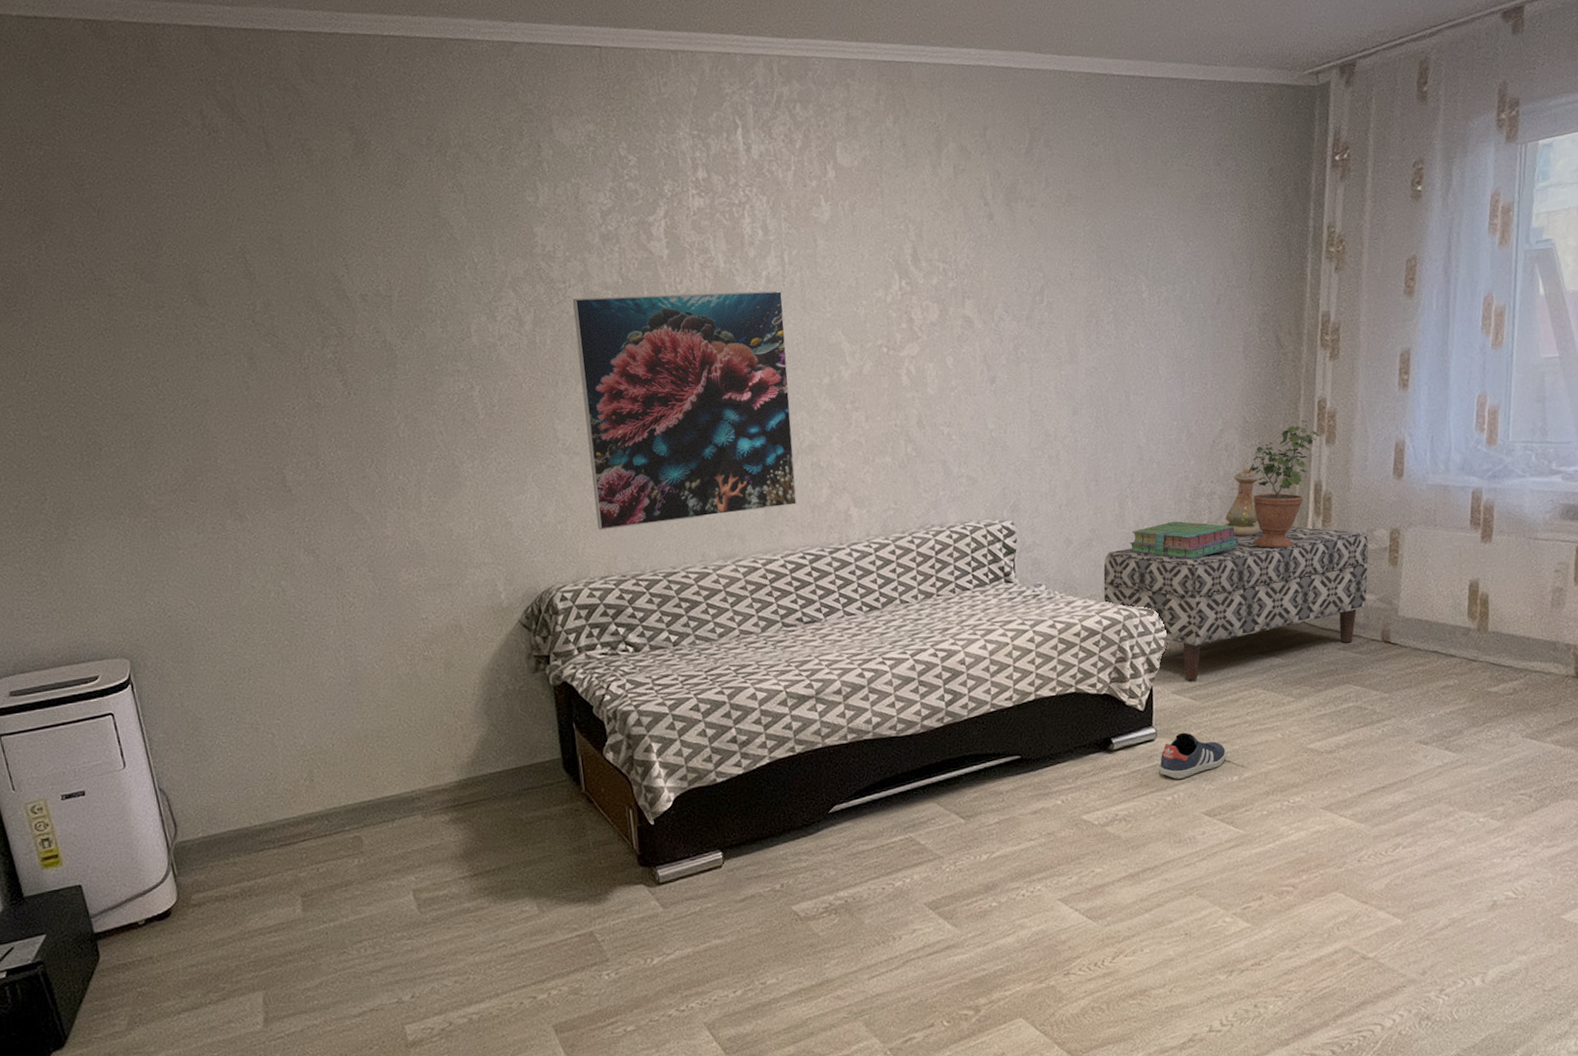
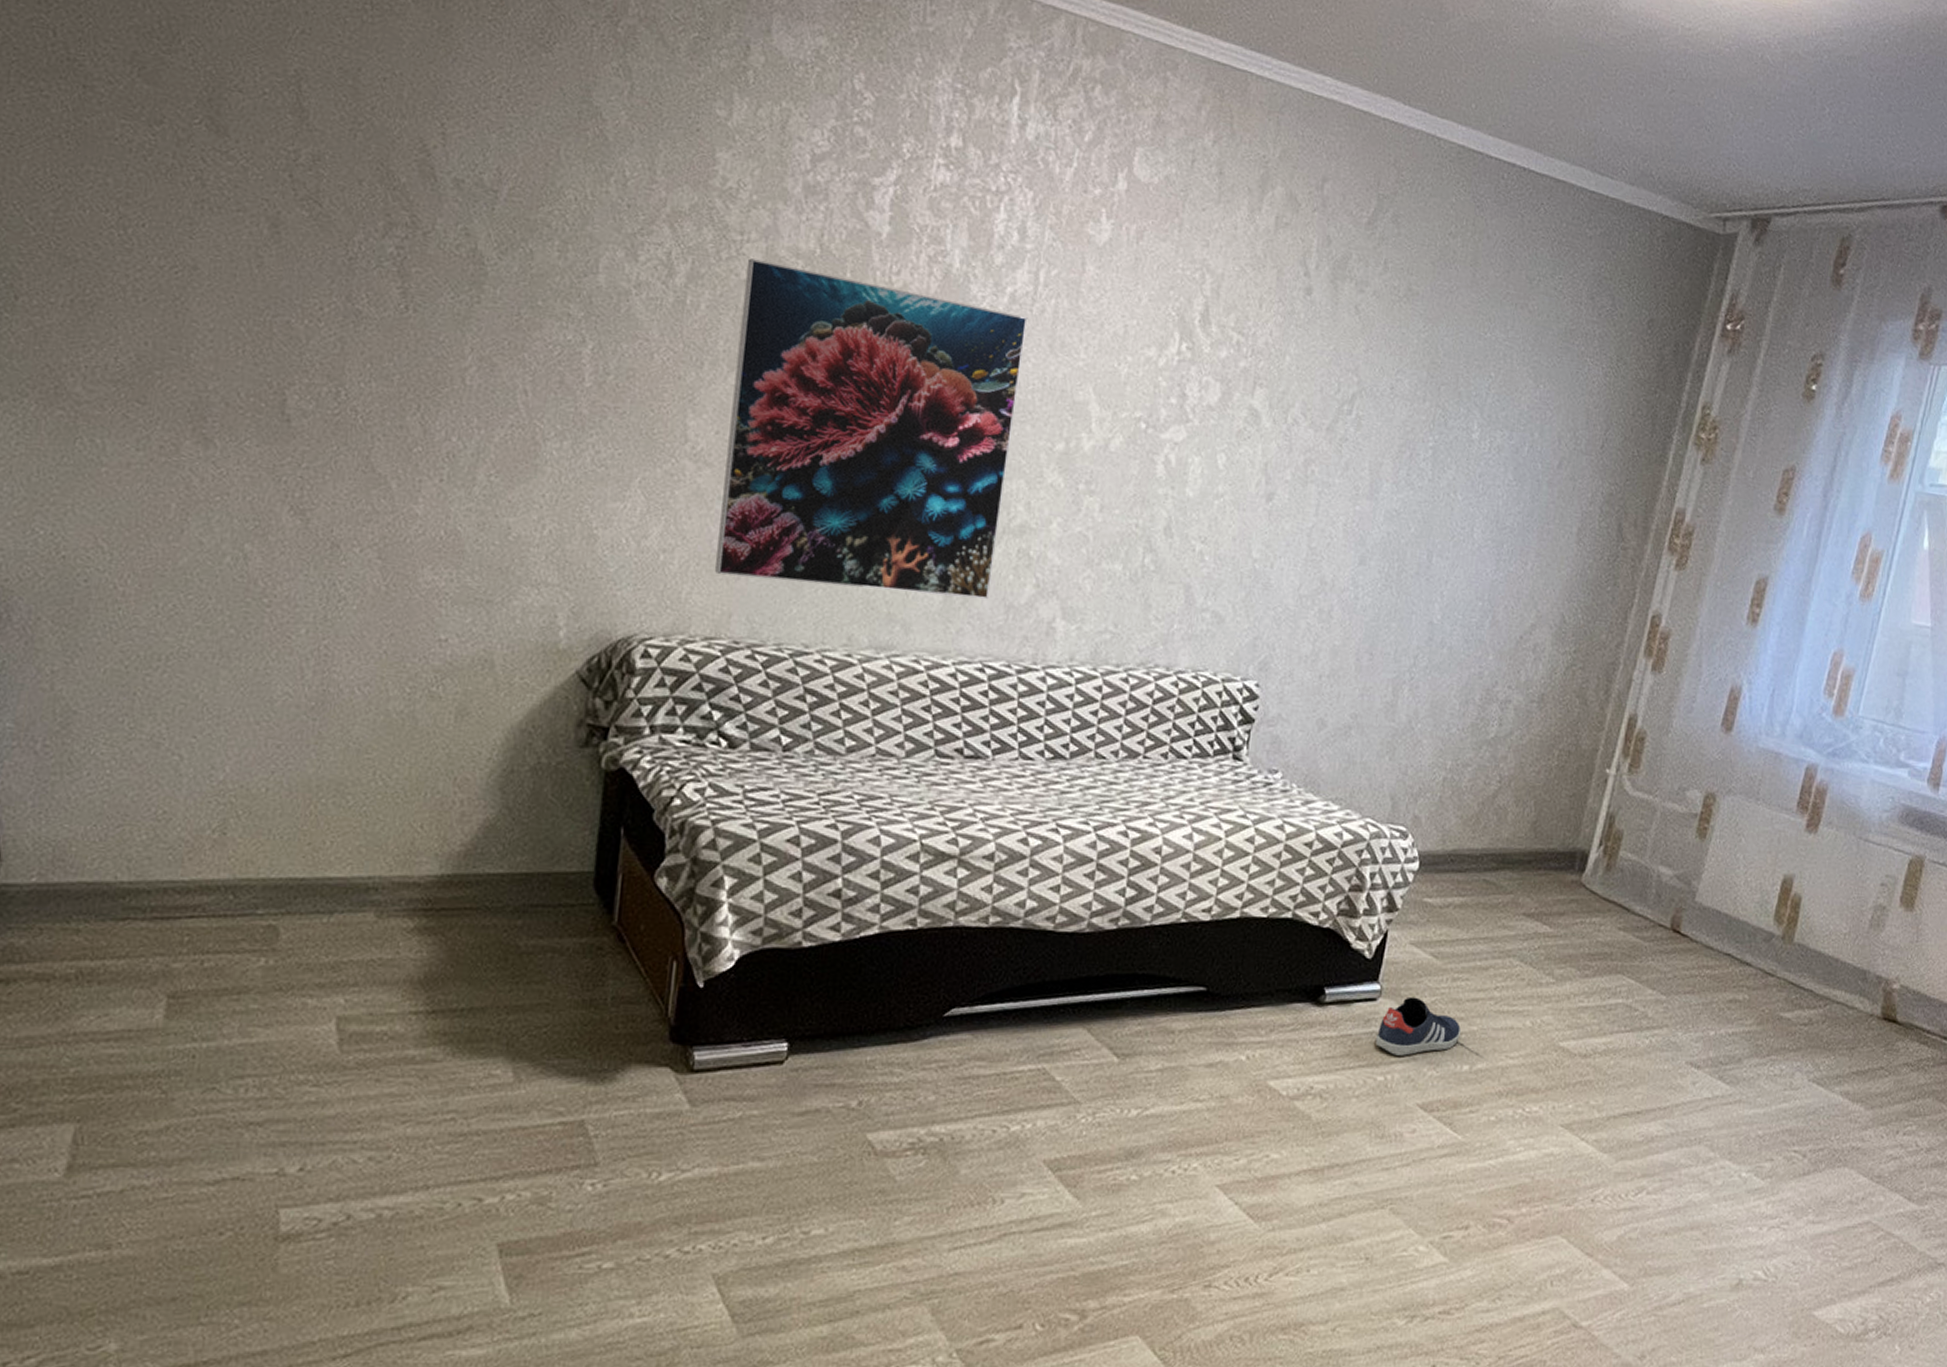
bench: present [1103,526,1369,681] -> none [1349,747,1678,933]
stack of books: present [1129,521,1239,560] -> none [1395,725,1527,780]
vase: present [1223,466,1261,537] -> none [1512,677,1567,765]
potted plant: present [1248,420,1322,548] -> none [1542,635,1648,790]

